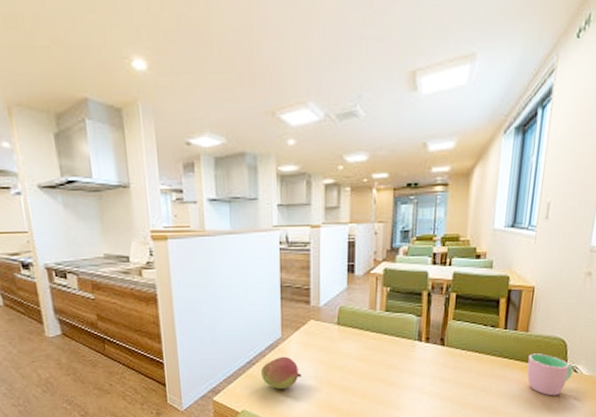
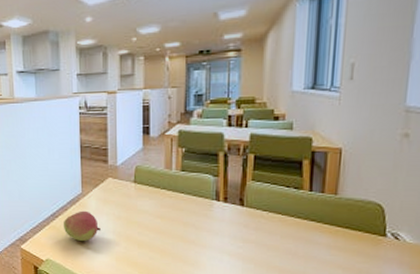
cup: present [527,353,573,396] -> none [338,217,394,264]

